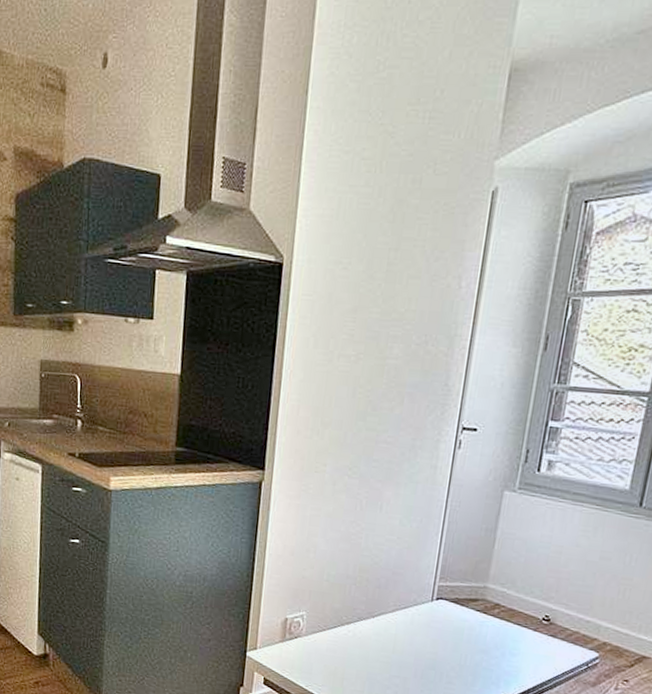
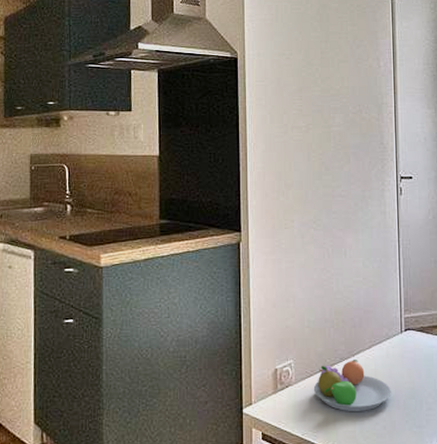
fruit bowl: none [324,621,410,674] -> present [313,360,391,411]

